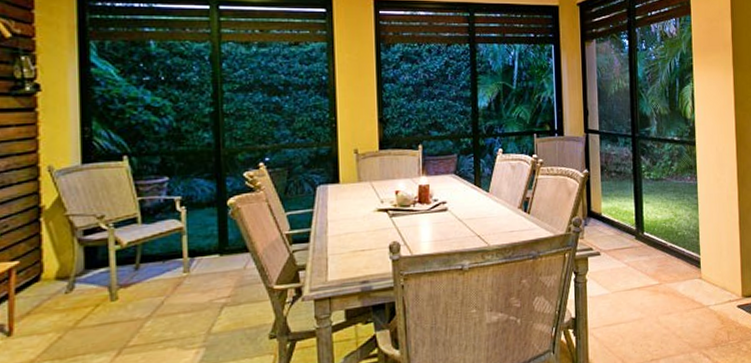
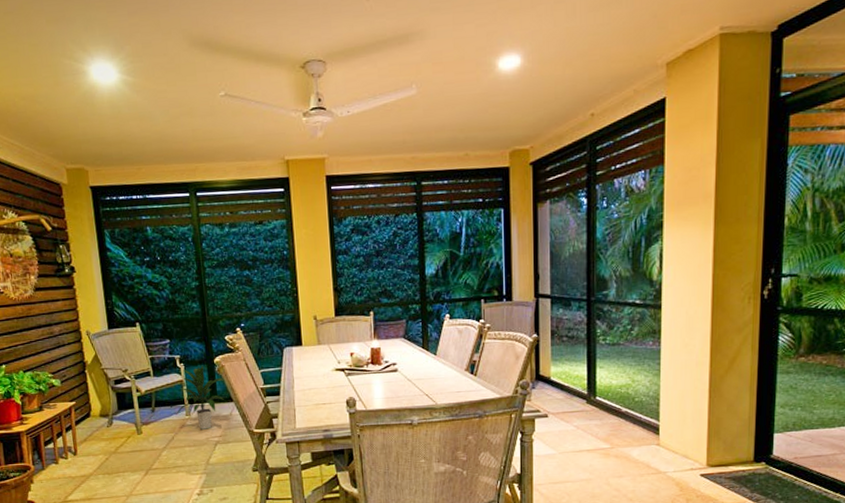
indoor plant: none [170,208,239,290] -> present [176,365,224,430]

